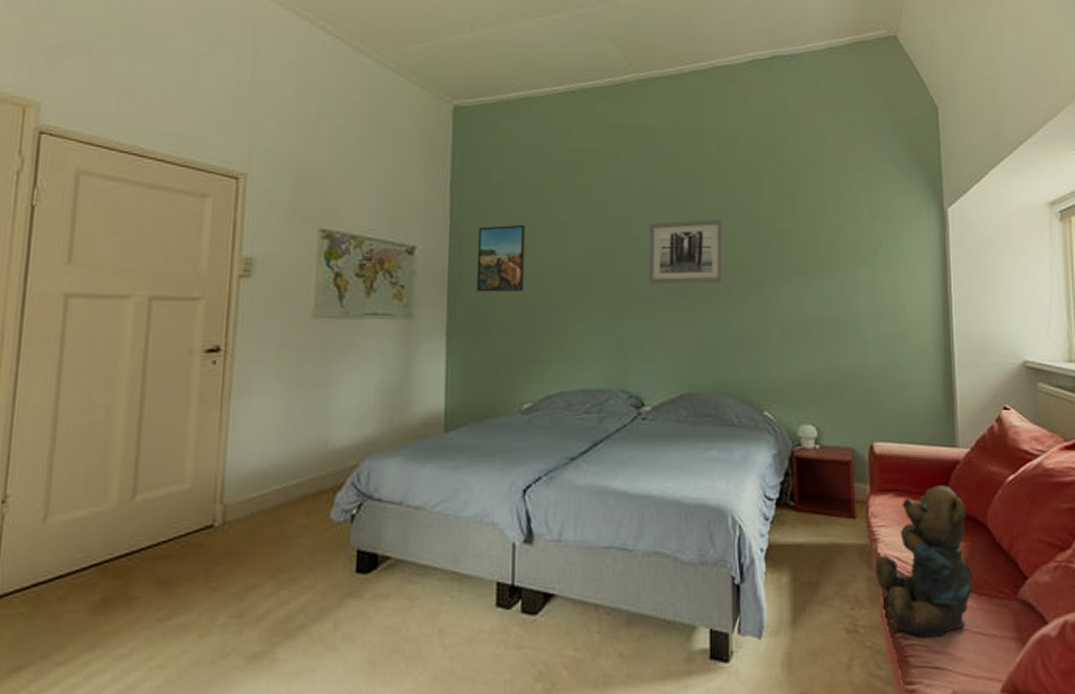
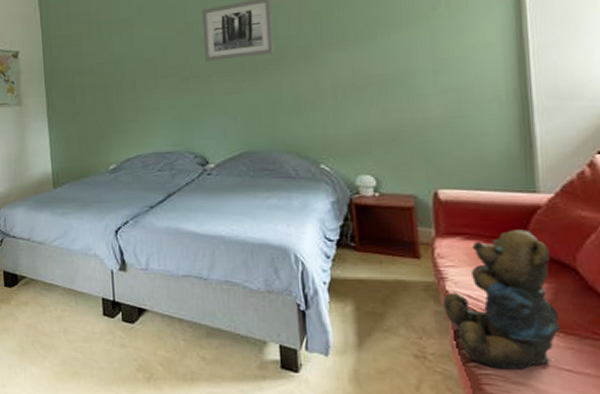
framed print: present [476,224,526,293] -> none [62,24,102,82]

